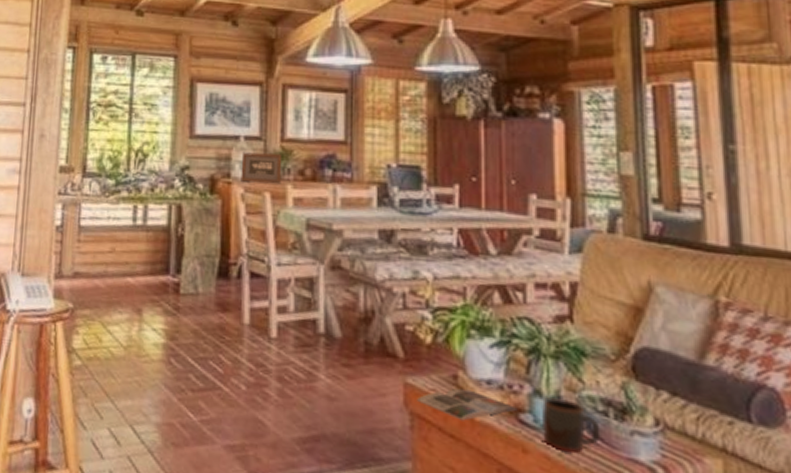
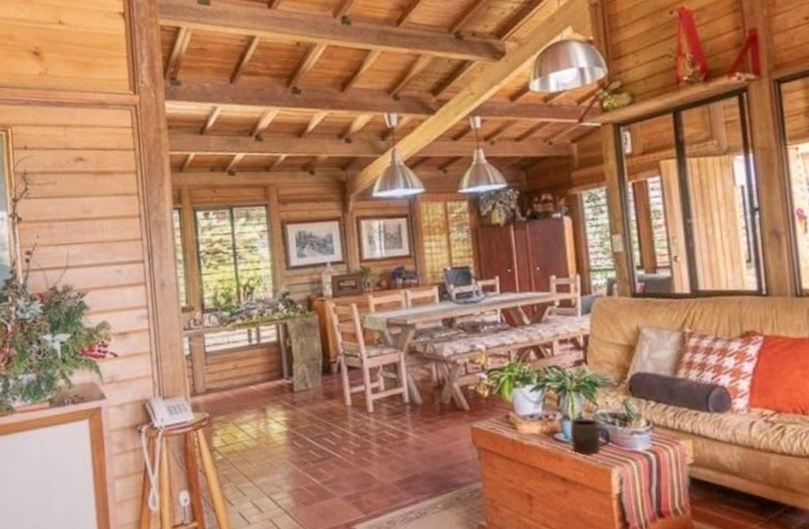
magazine: present [417,388,518,421] -> none [482,423,553,447]

